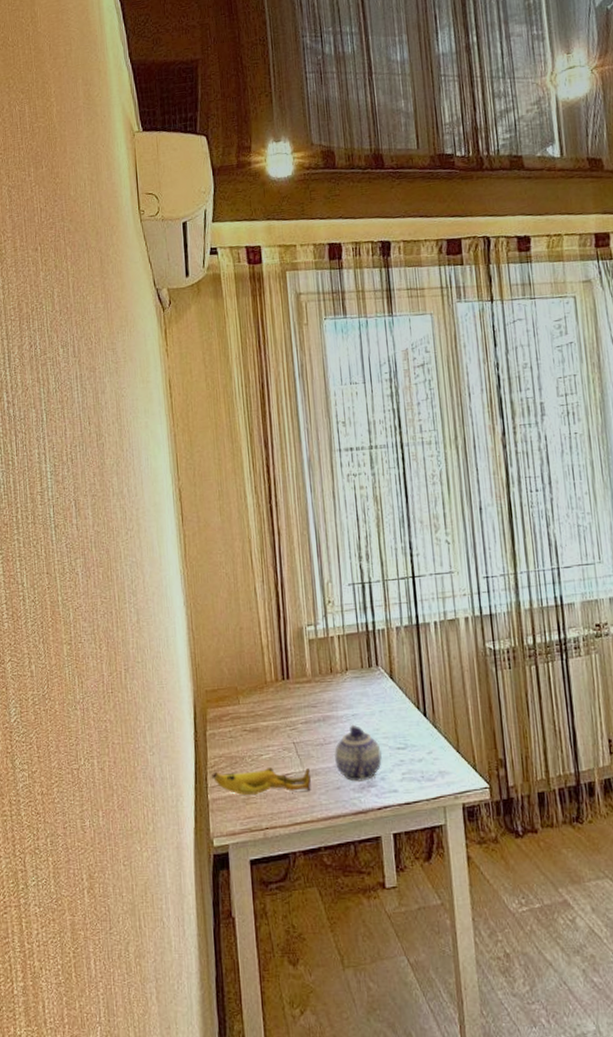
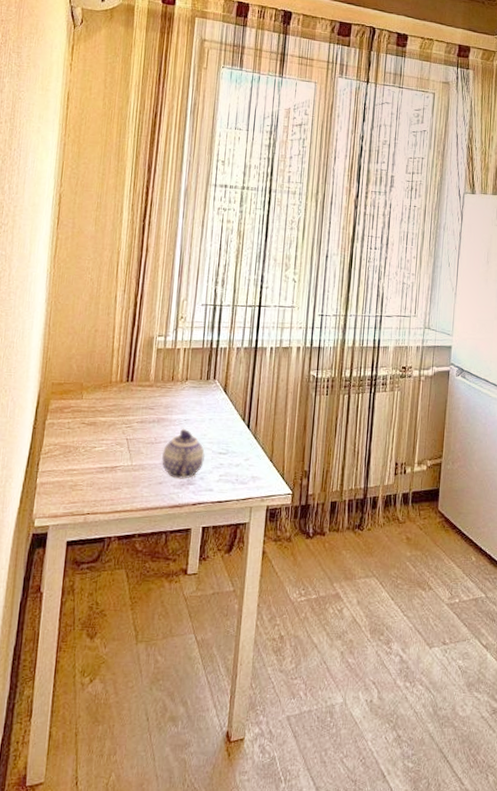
banana: present [212,767,312,795] -> none [44,458,138,483]

